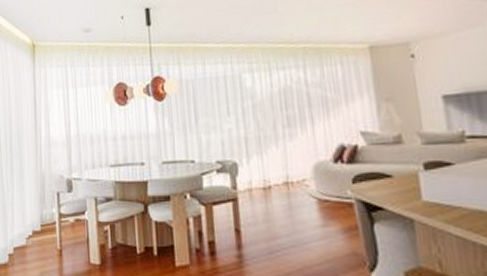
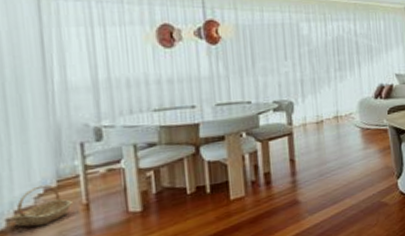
basket: none [11,228,50,265] -> present [11,184,72,227]

